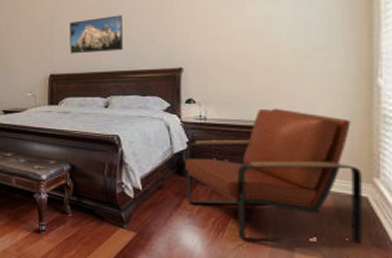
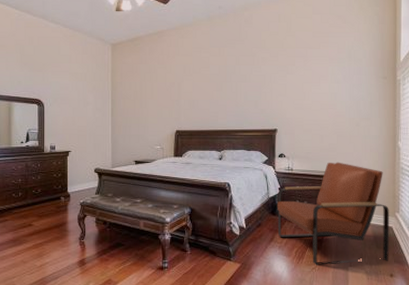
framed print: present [69,15,123,54] -> none [193,84,234,114]

